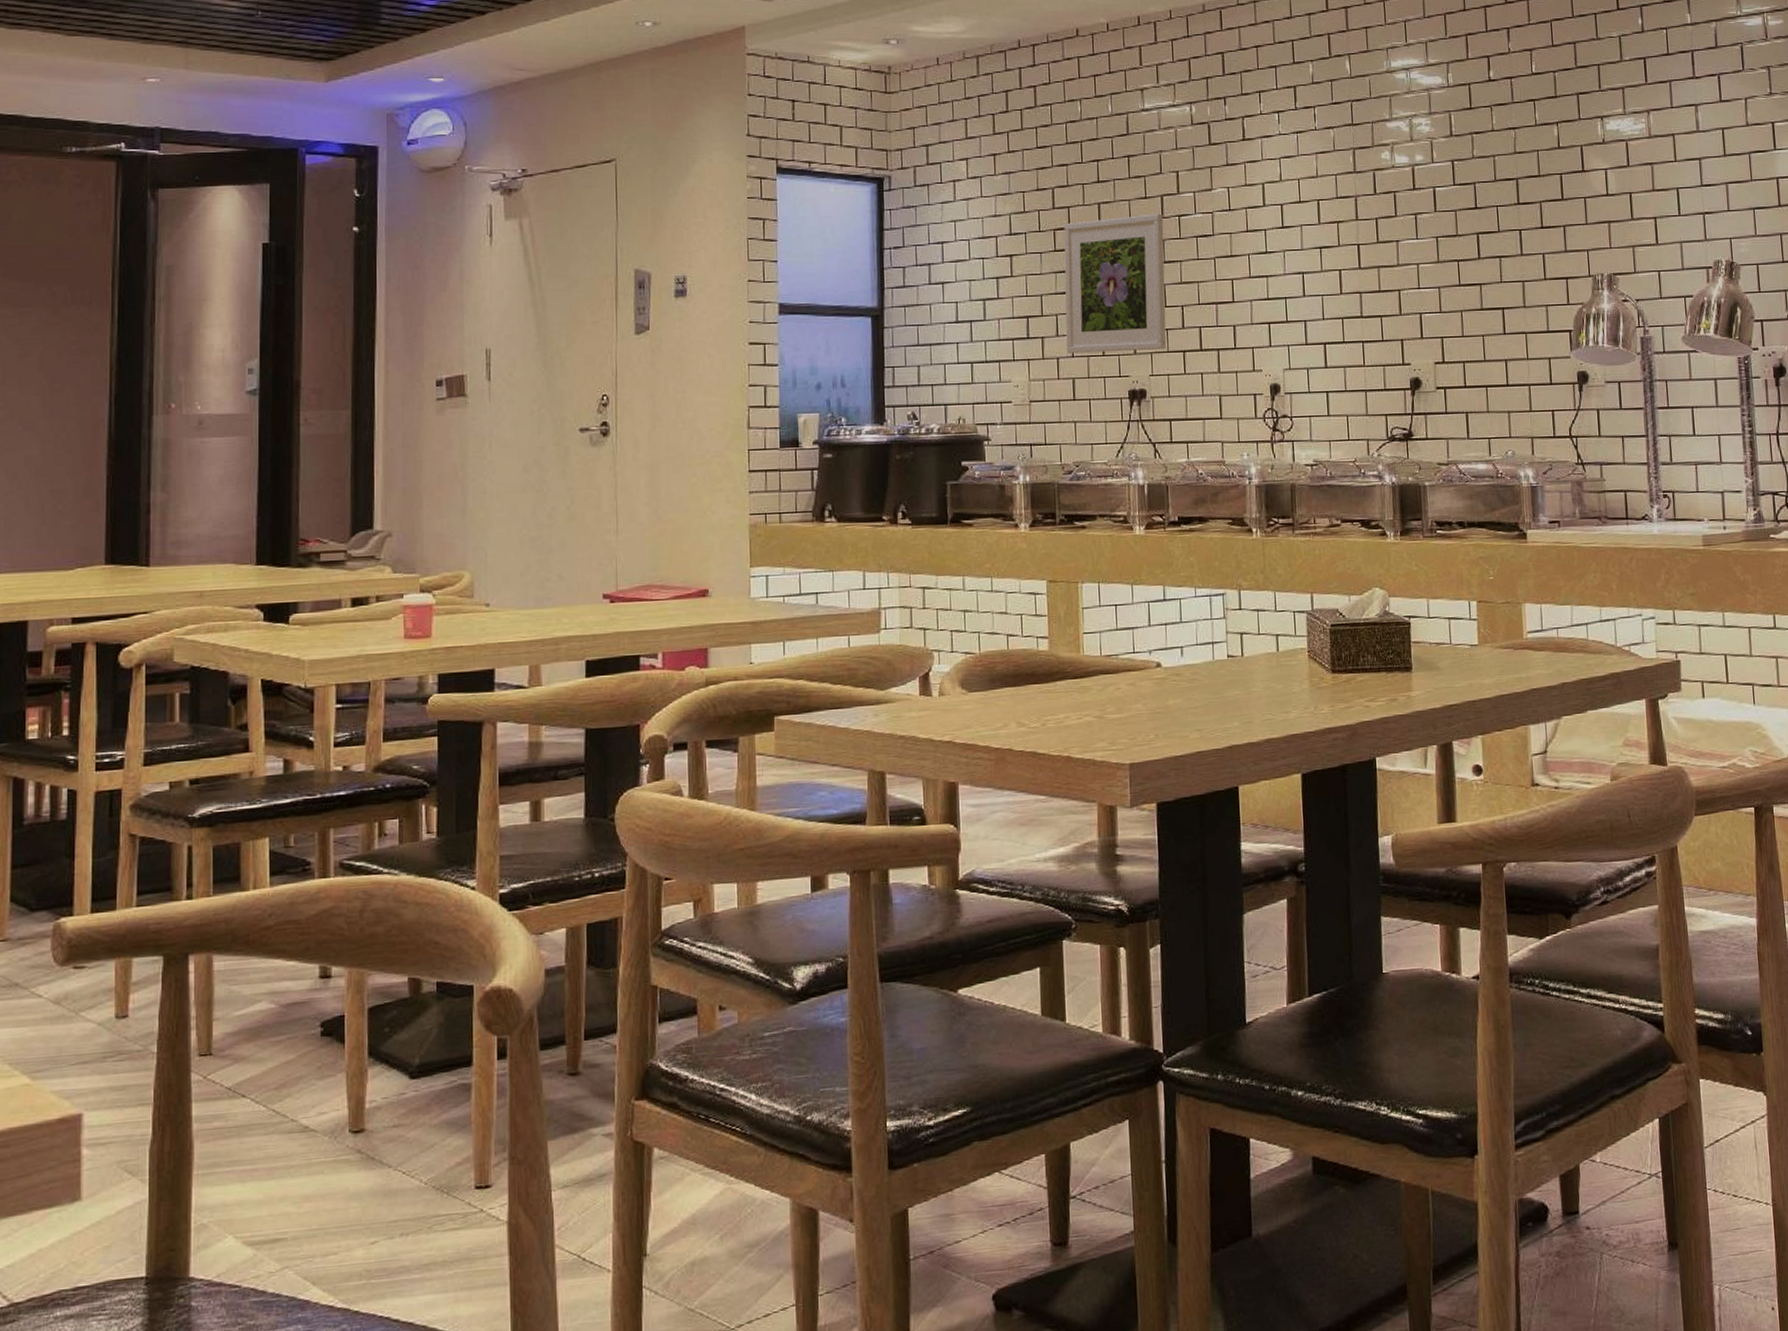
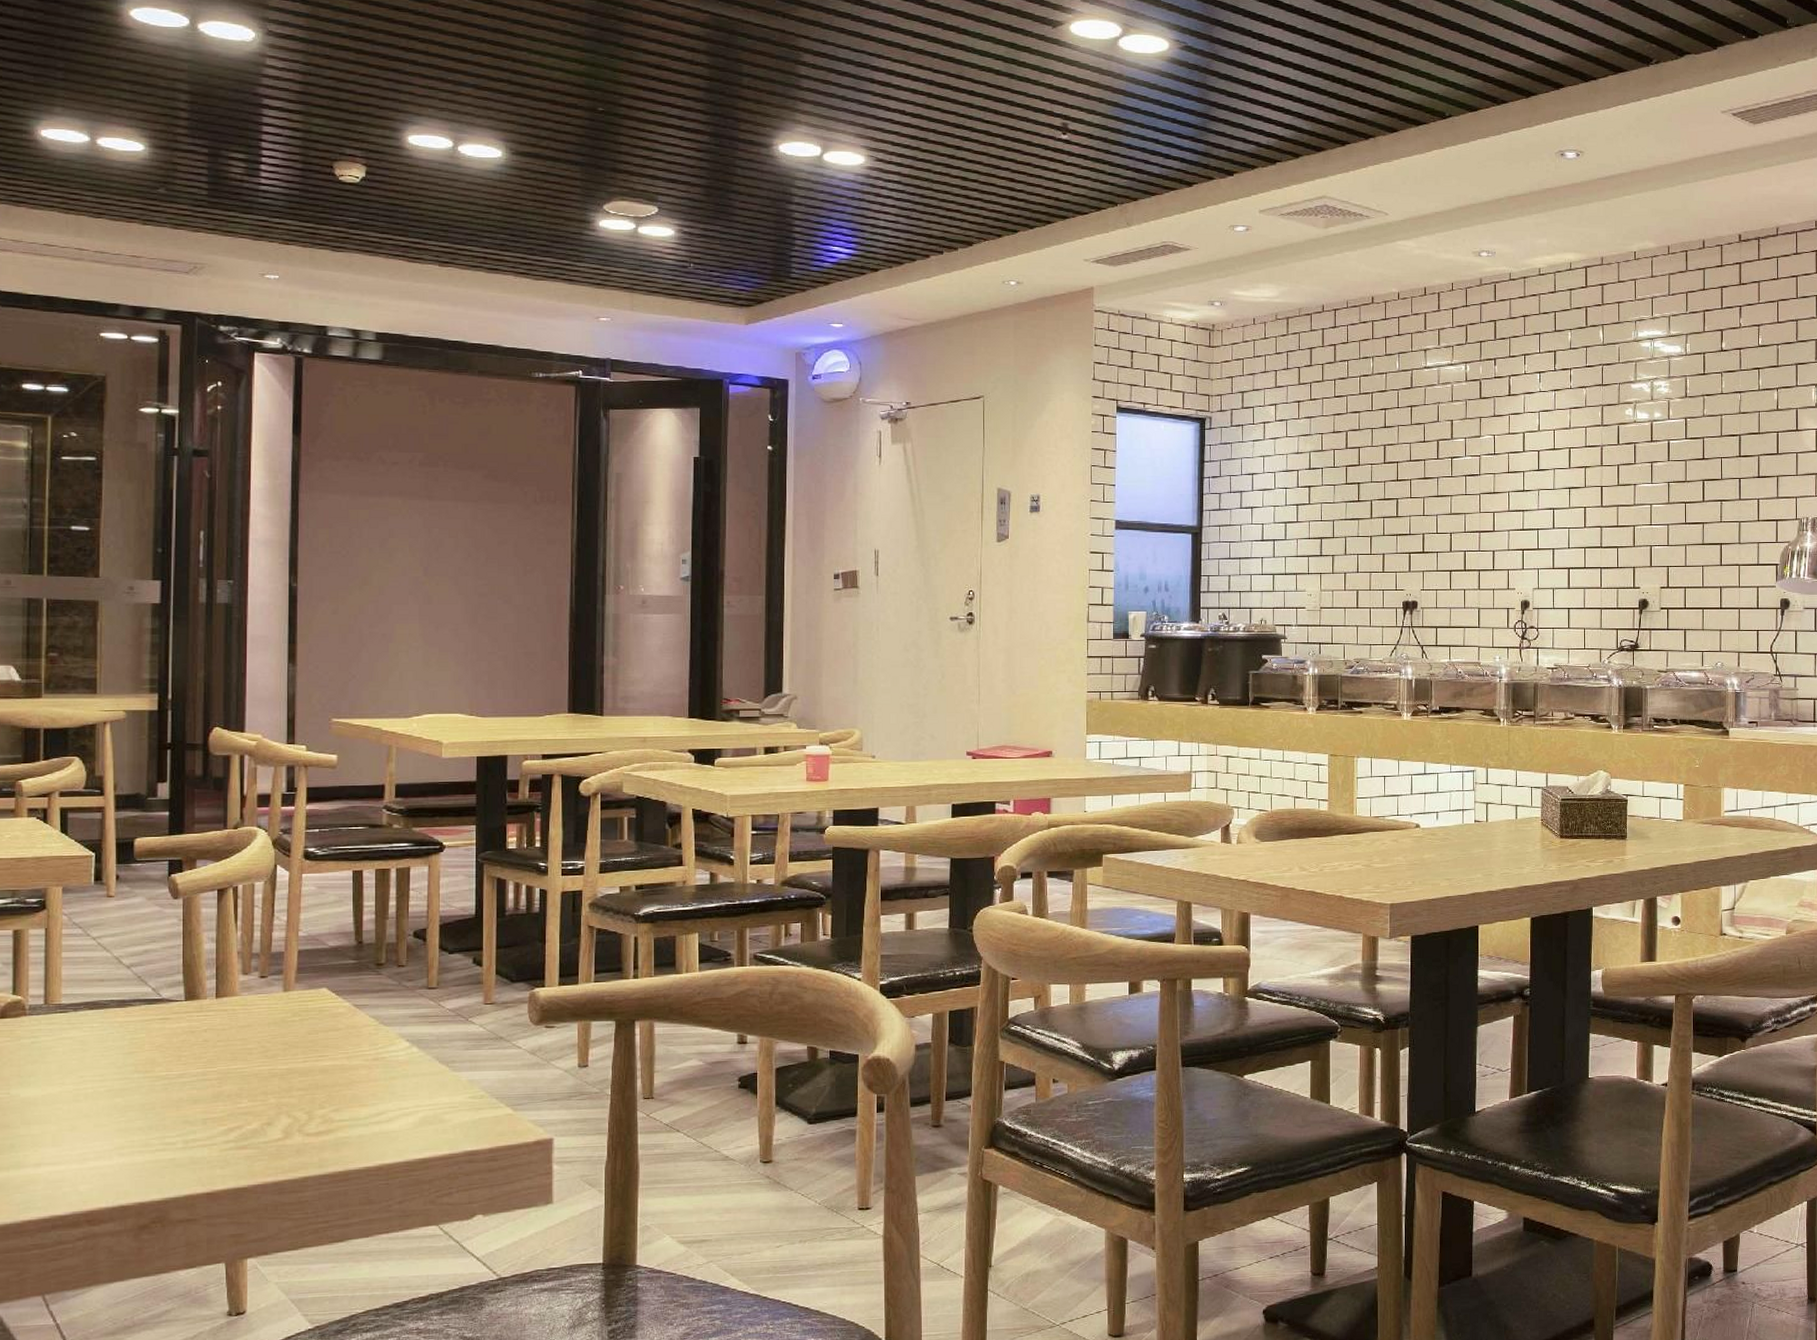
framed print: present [1064,213,1167,354] -> none [1353,455,1438,569]

